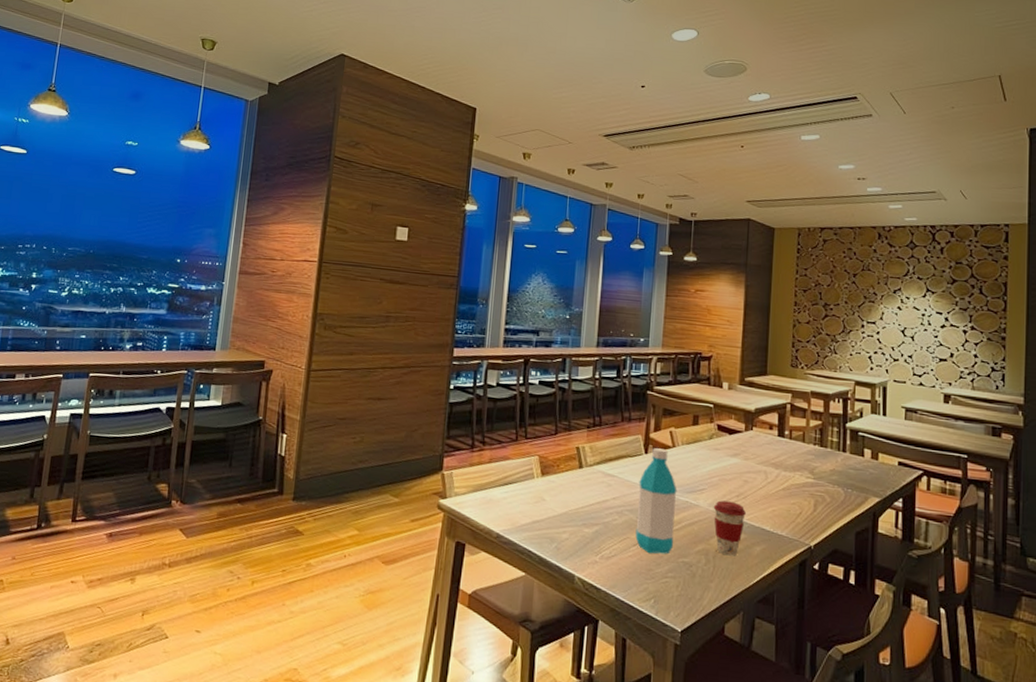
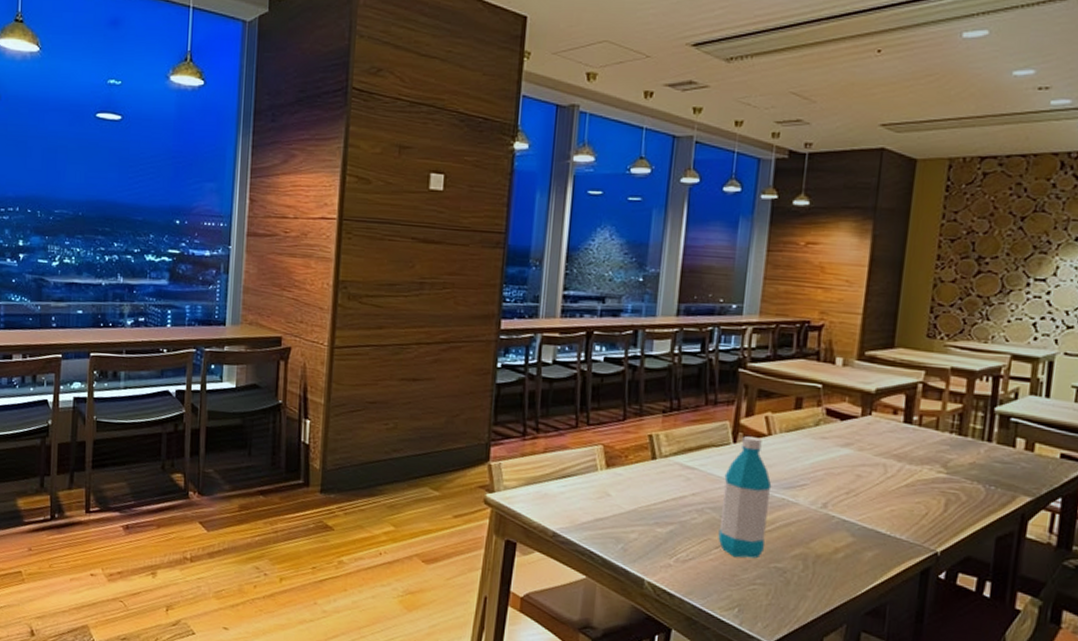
coffee cup: present [713,500,746,556] -> none [815,498,857,562]

